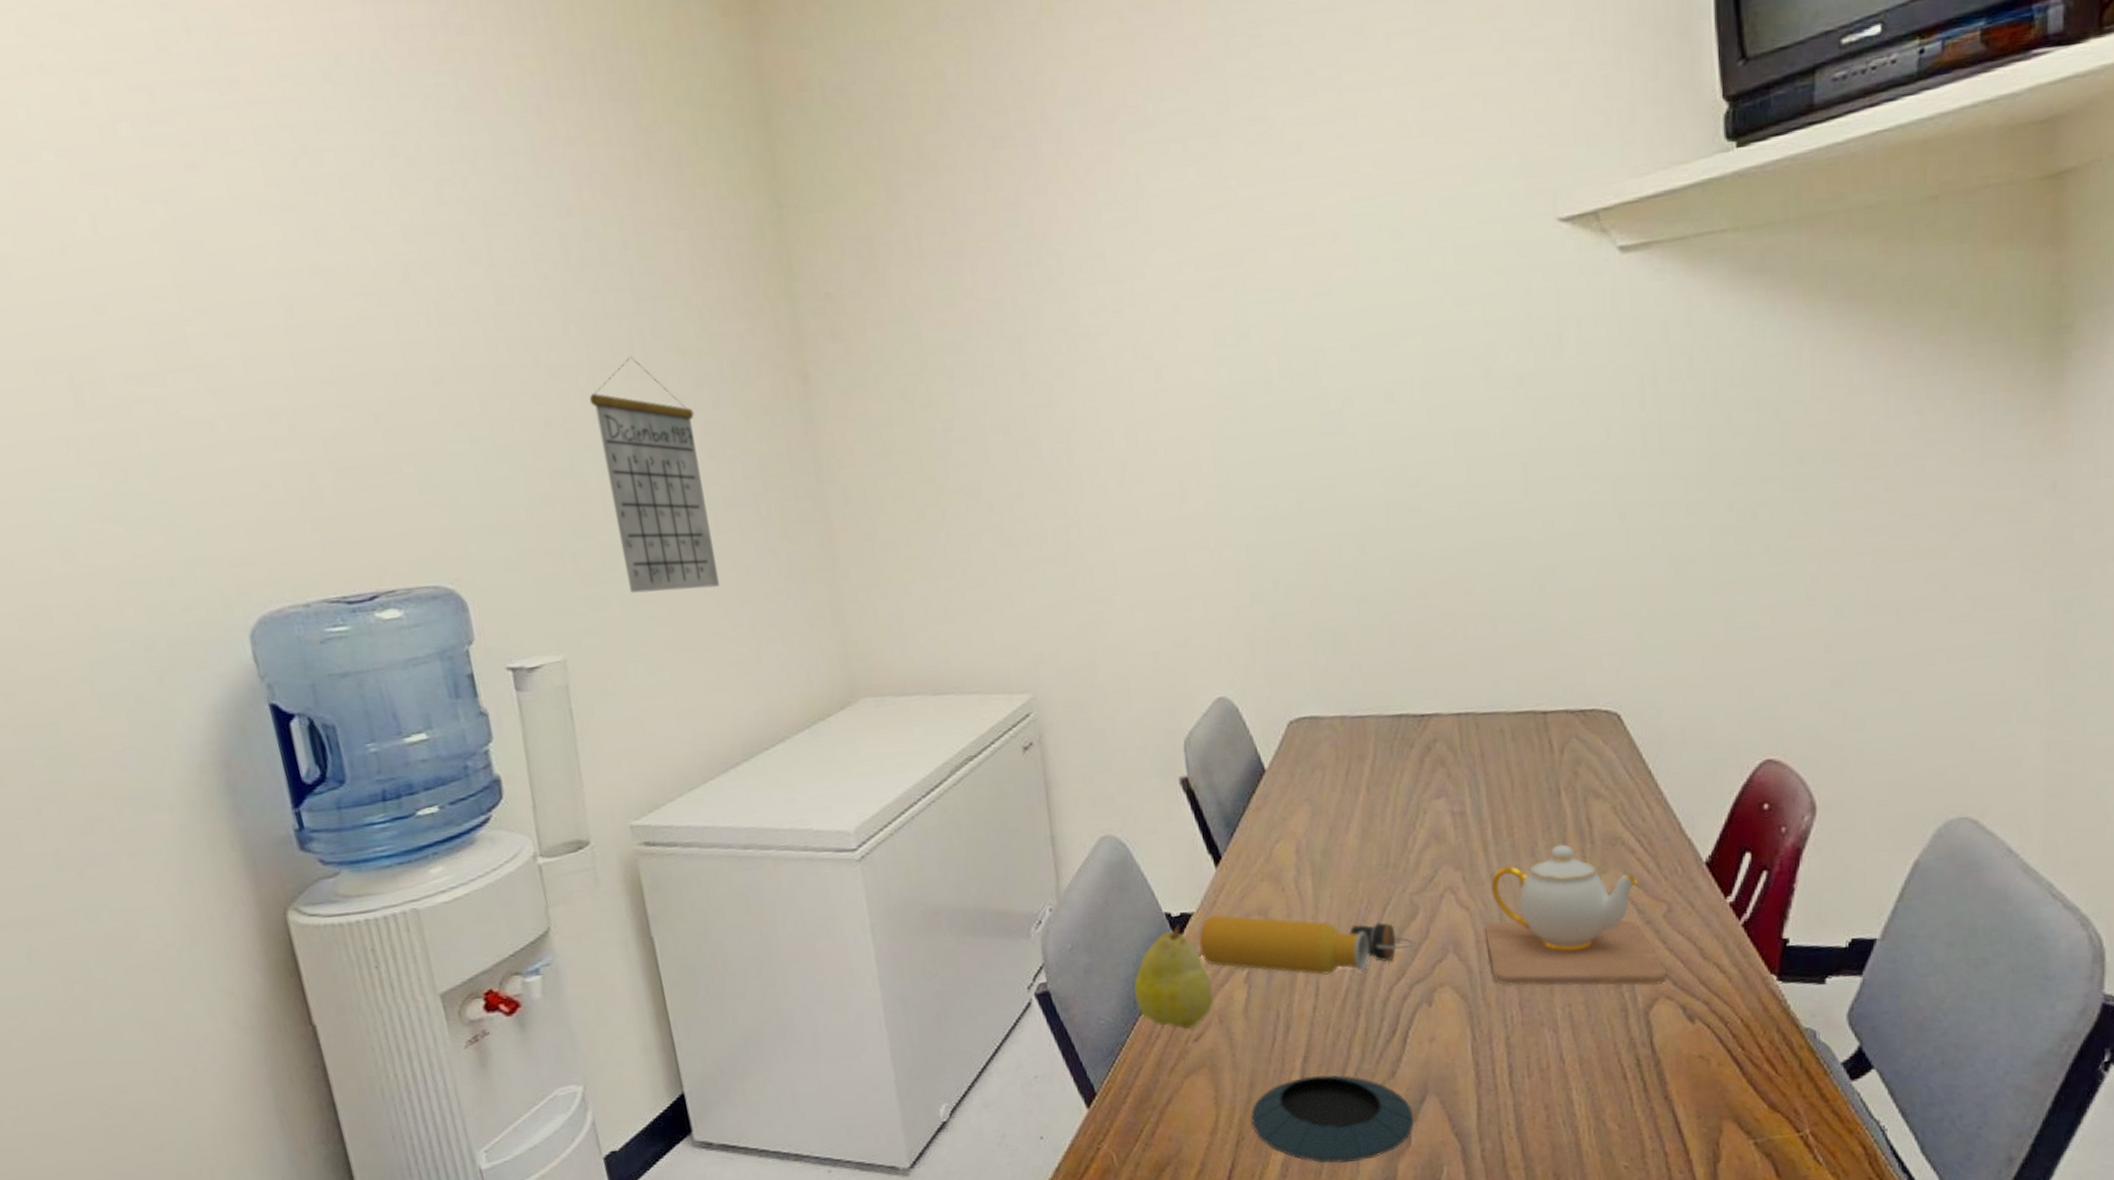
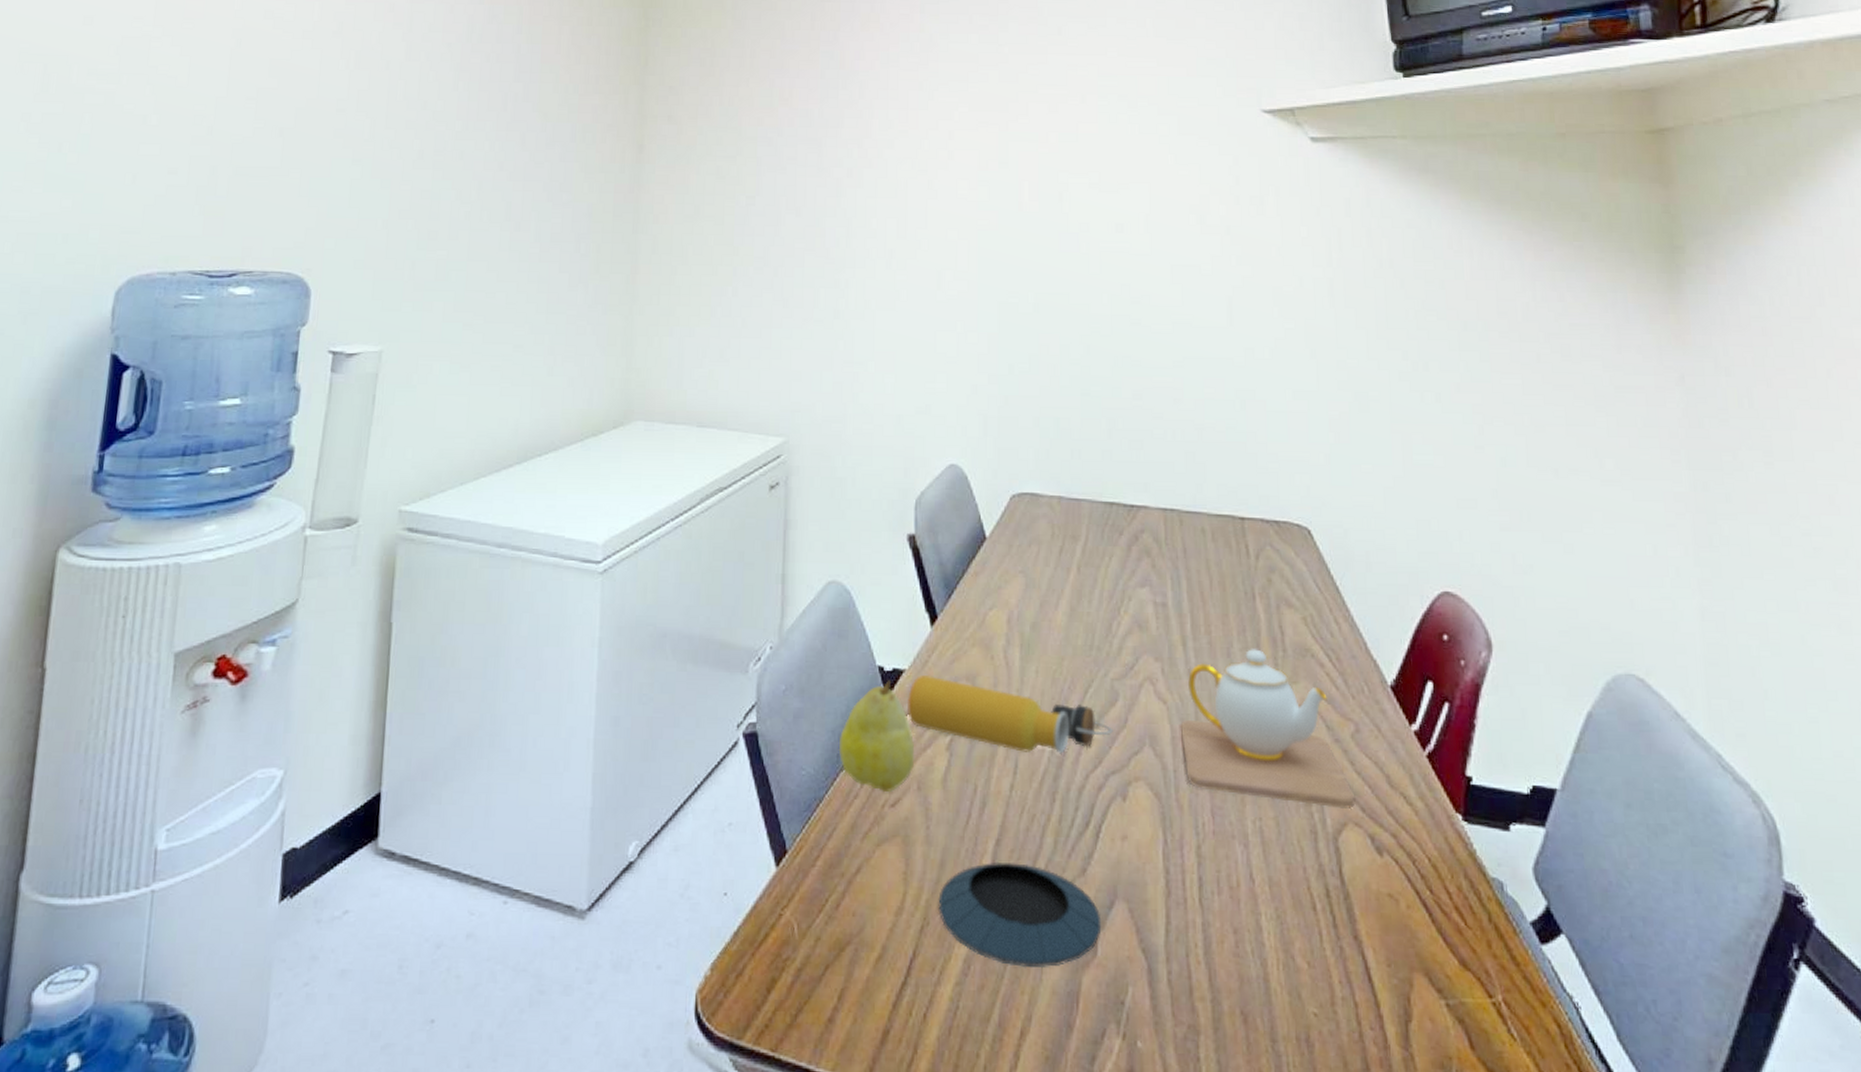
calendar: present [589,355,721,594] -> none [453,112,543,306]

